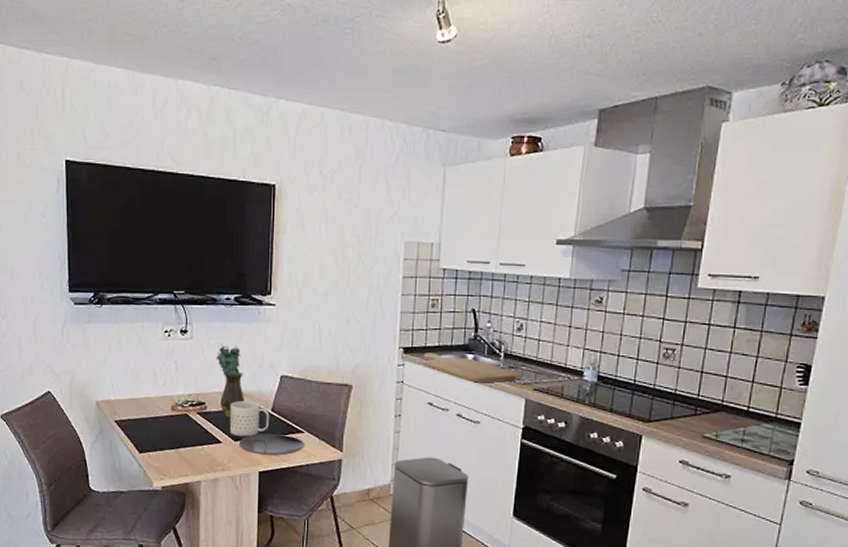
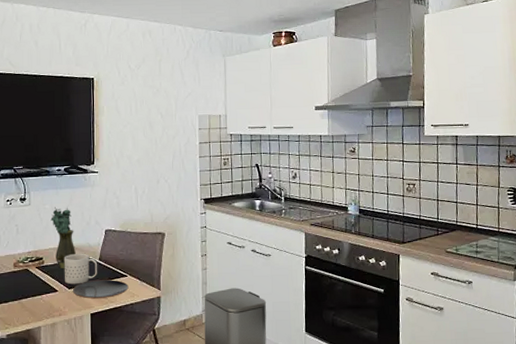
chopping board: present [423,352,523,383] -> none [220,201,301,223]

